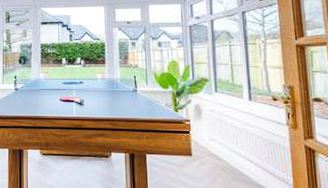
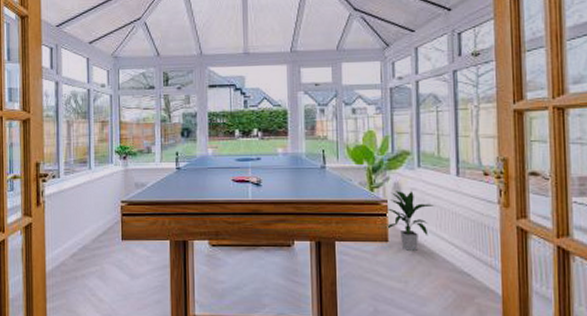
indoor plant: none [189,112,231,165] -> present [385,191,435,251]

